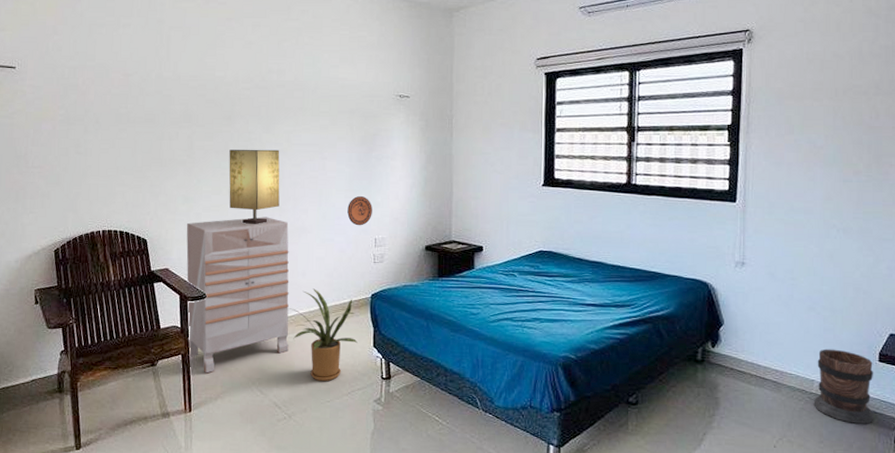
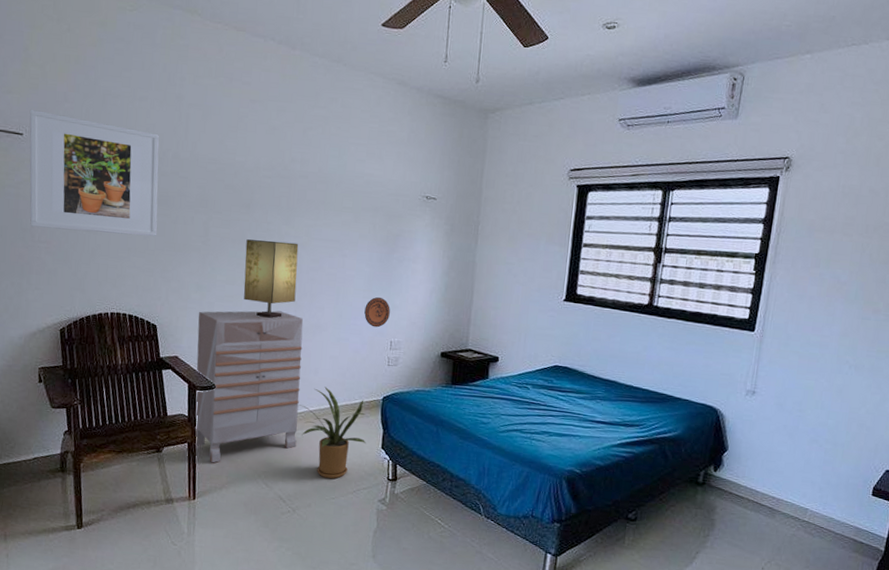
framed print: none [21,43,144,154] -> present [29,109,159,237]
wooden barrel: present [813,349,874,424] -> none [804,480,866,553]

